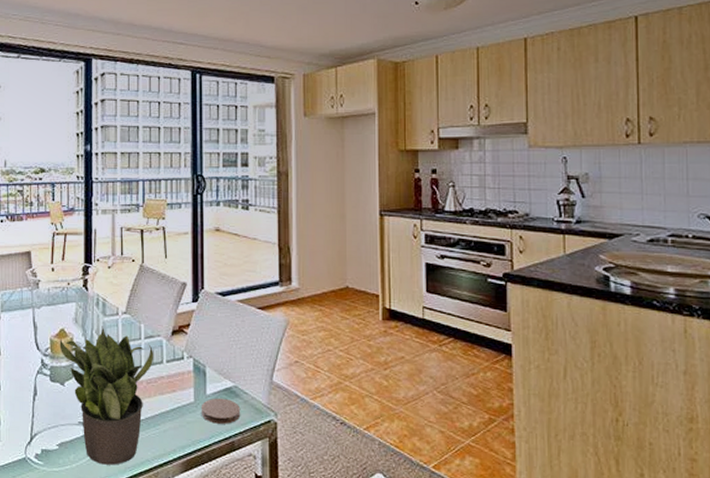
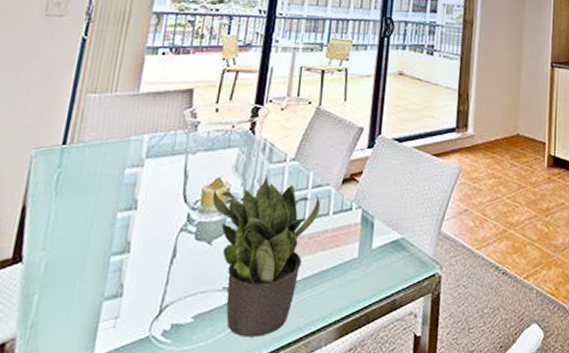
coaster: present [201,398,241,424] -> none [363,252,406,281]

